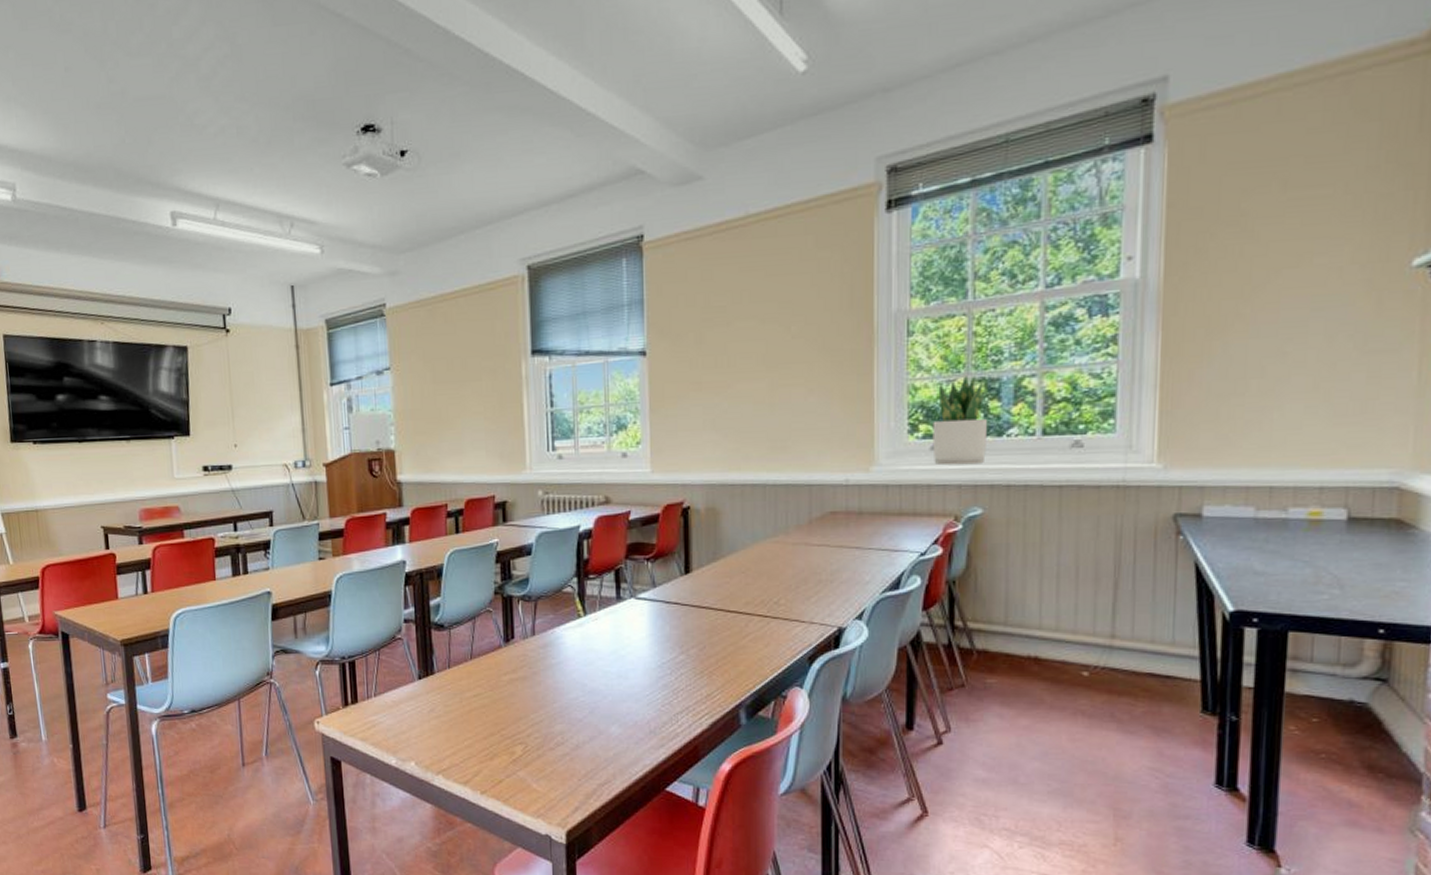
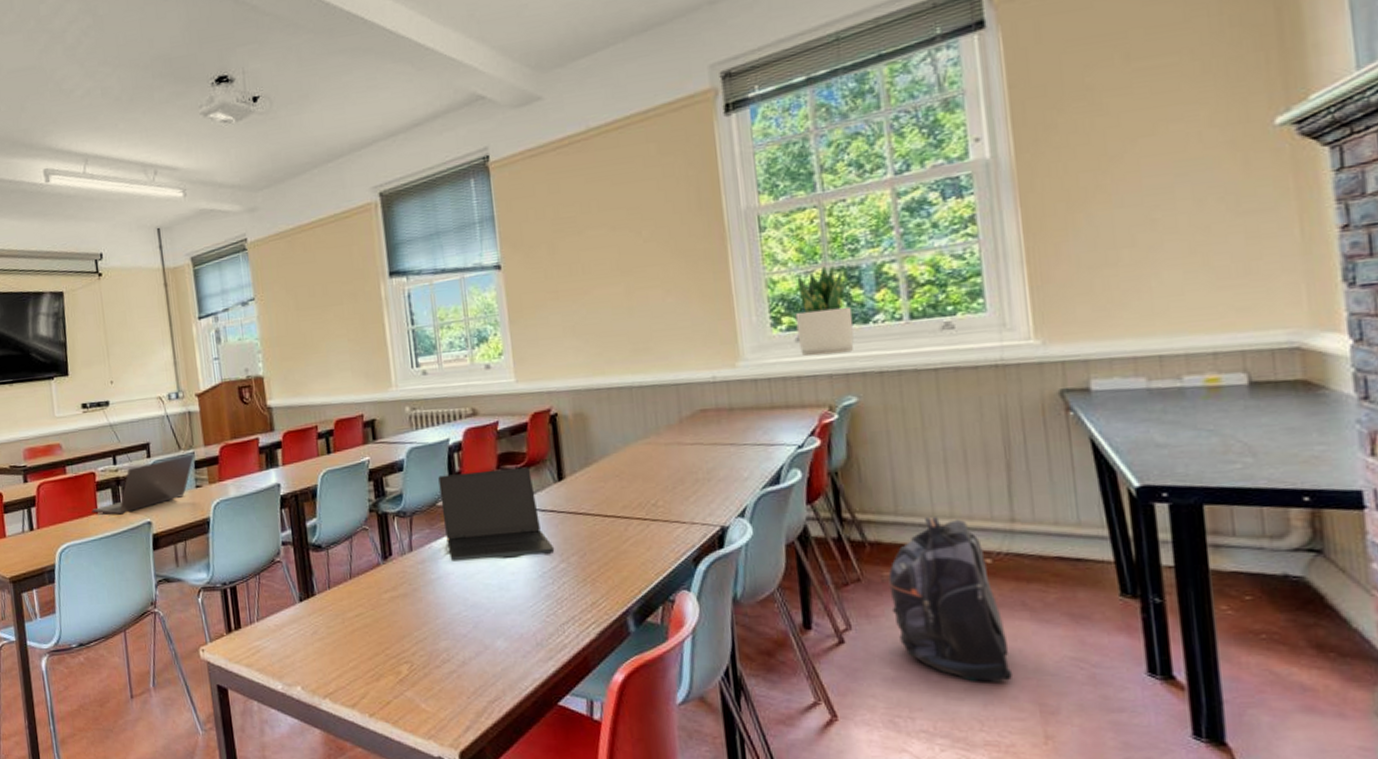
laptop: none [209,525,318,583] -> present [91,454,194,515]
laptop: none [566,558,676,648] -> present [438,467,555,561]
backpack: none [990,628,1094,788] -> present [888,516,1014,683]

